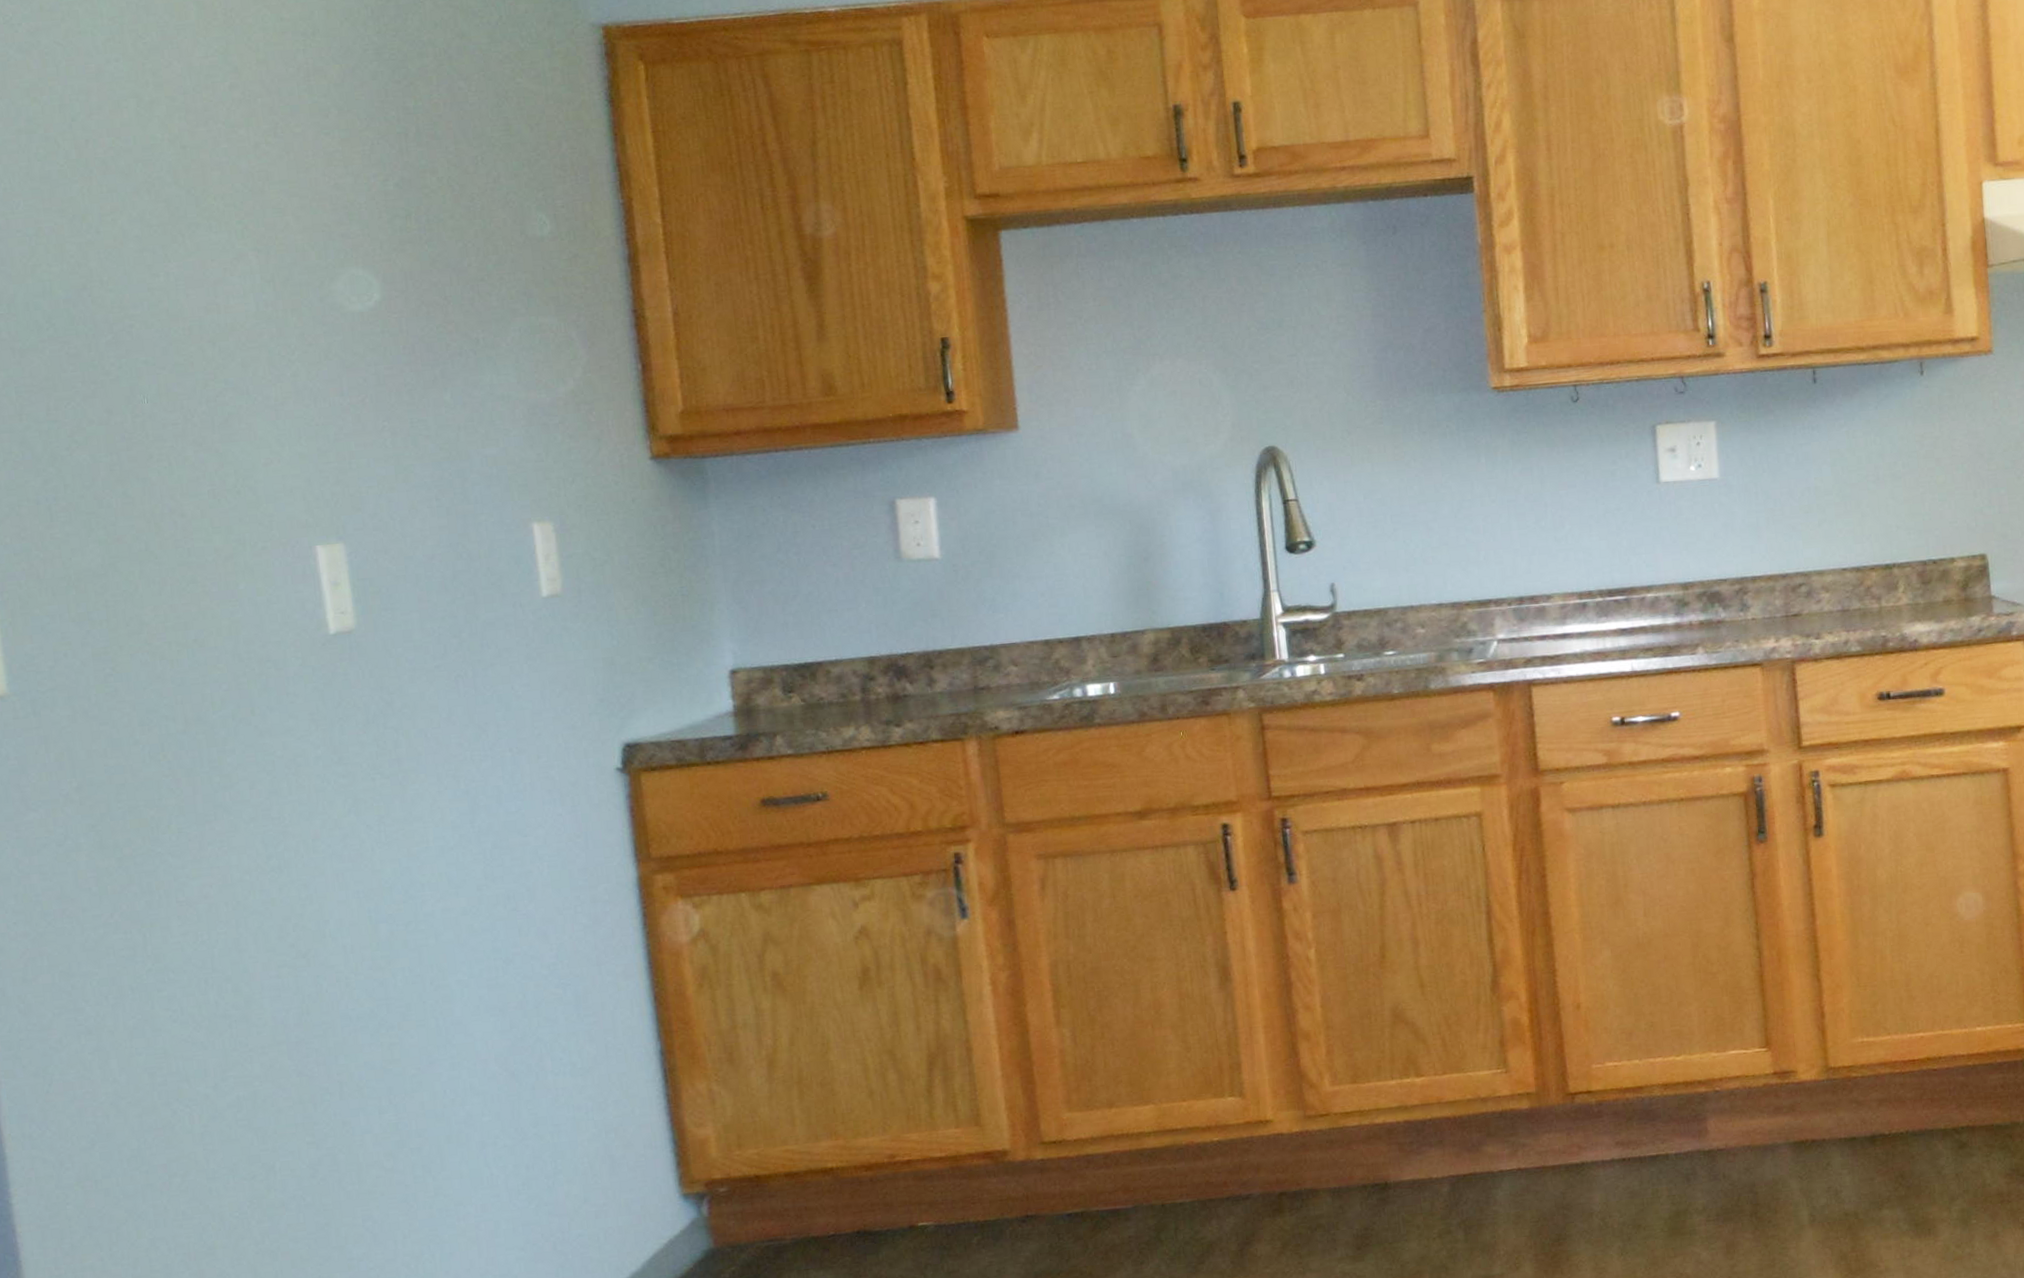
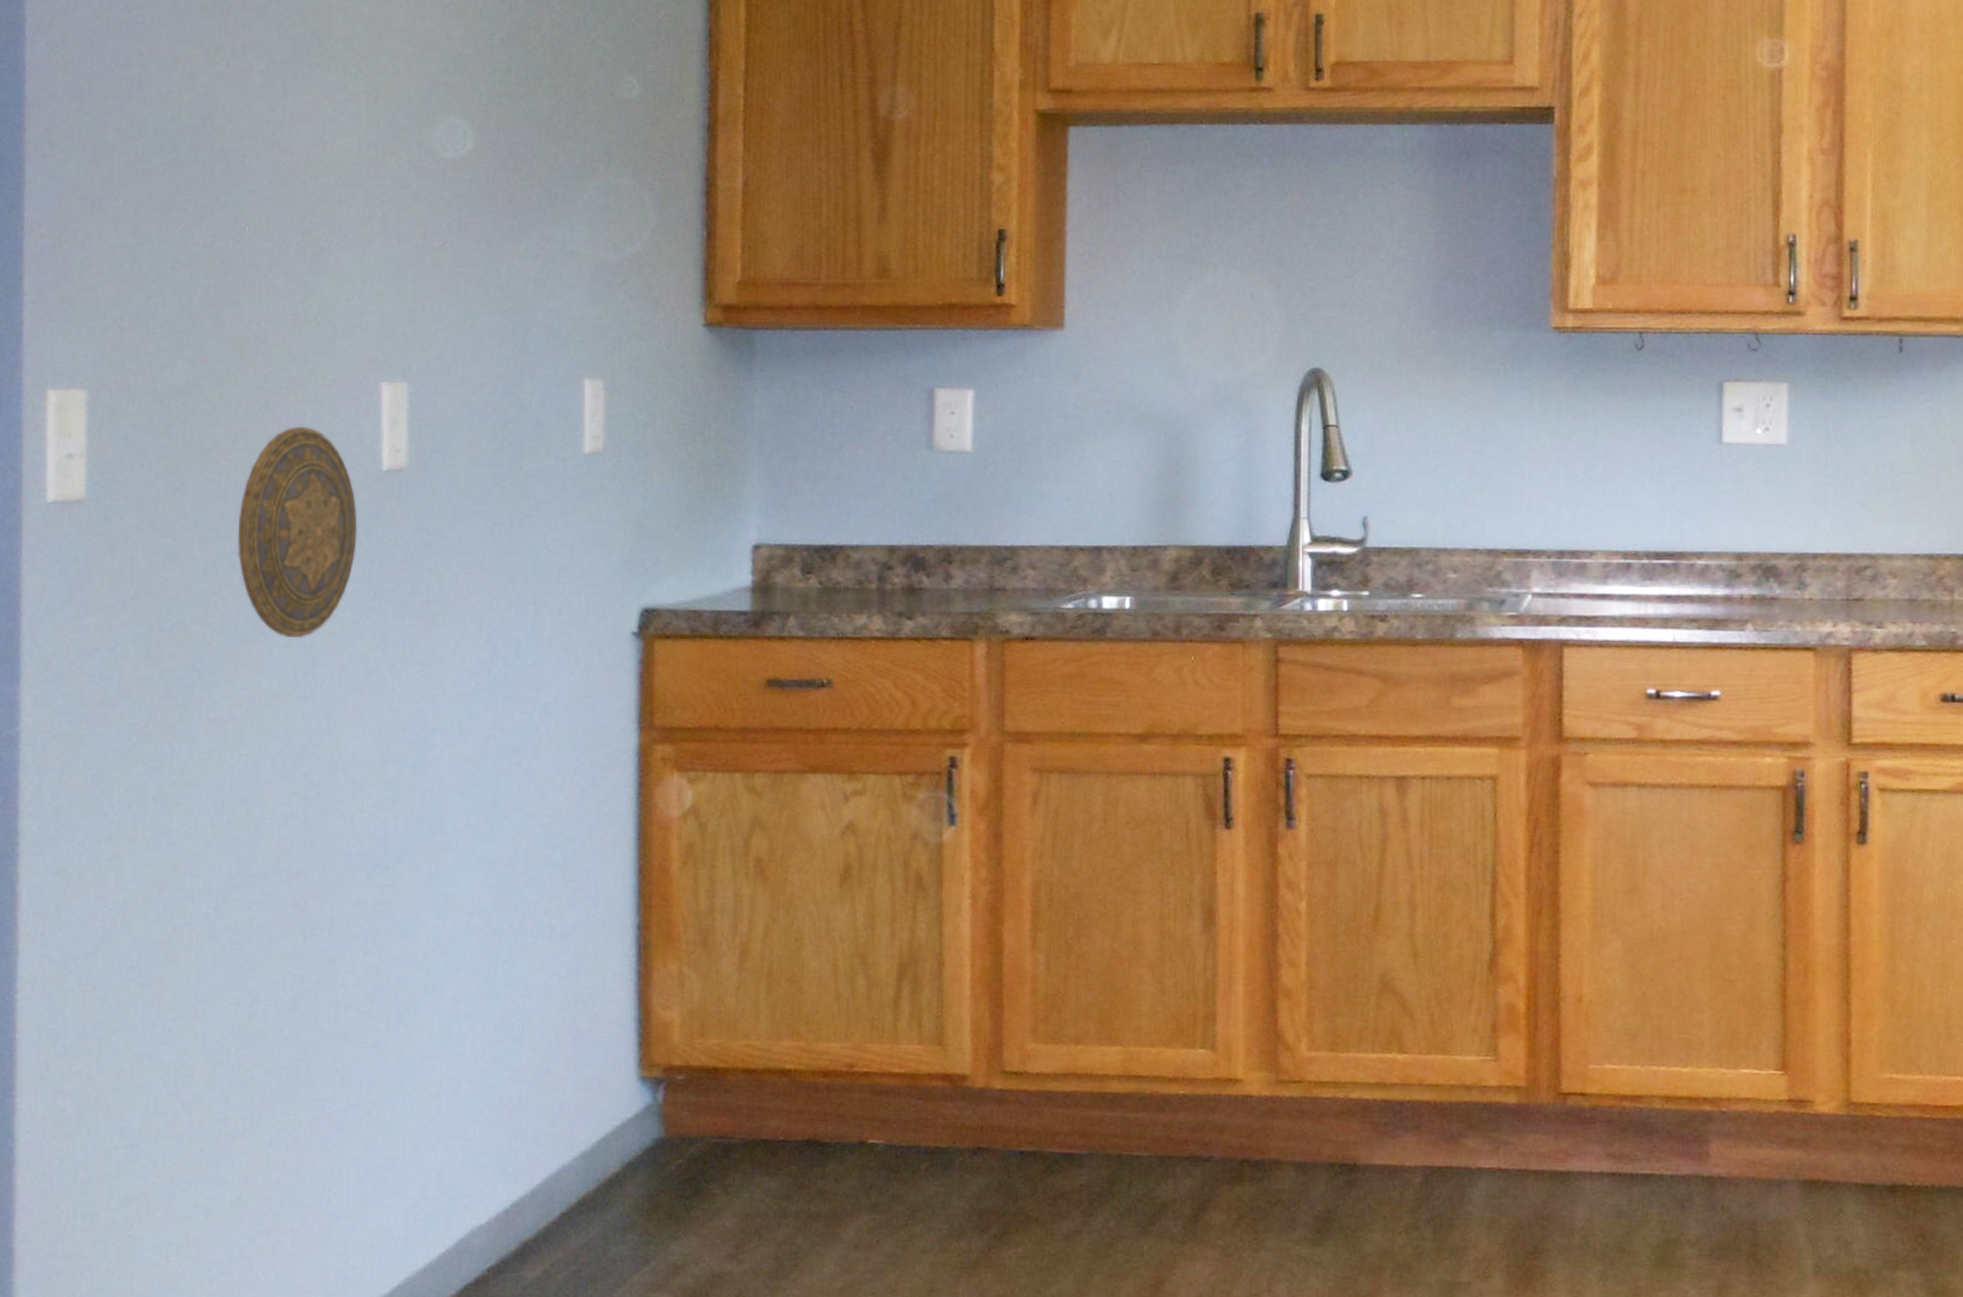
decorative plate: none [179,597,314,813] -> present [237,426,358,639]

